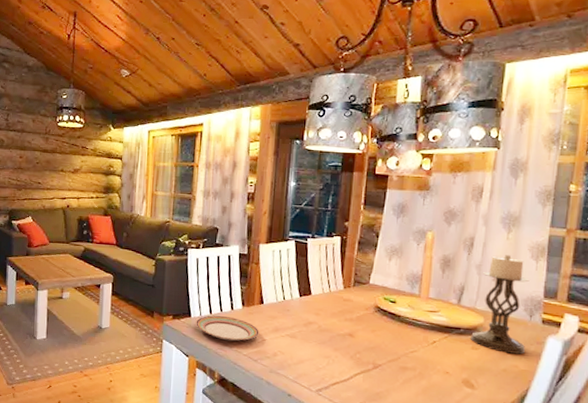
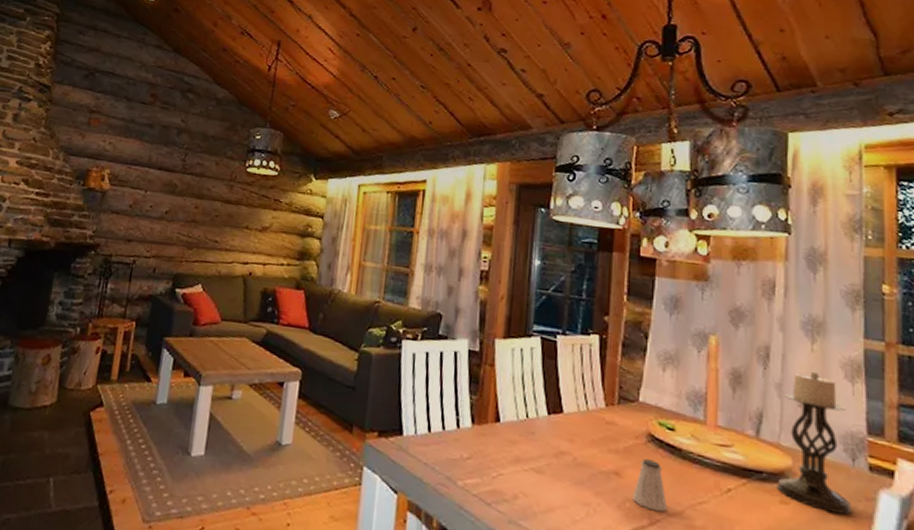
plate: present [196,315,259,342] -> none [409,434,494,475]
saltshaker: none [361,324,388,360] -> present [631,459,668,512]

